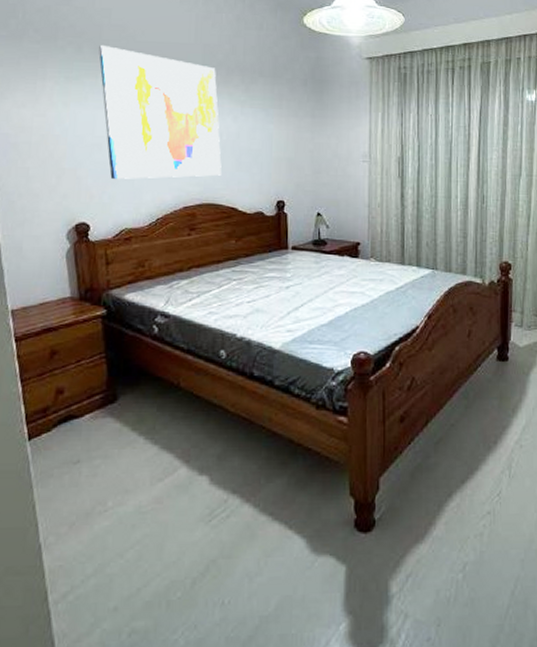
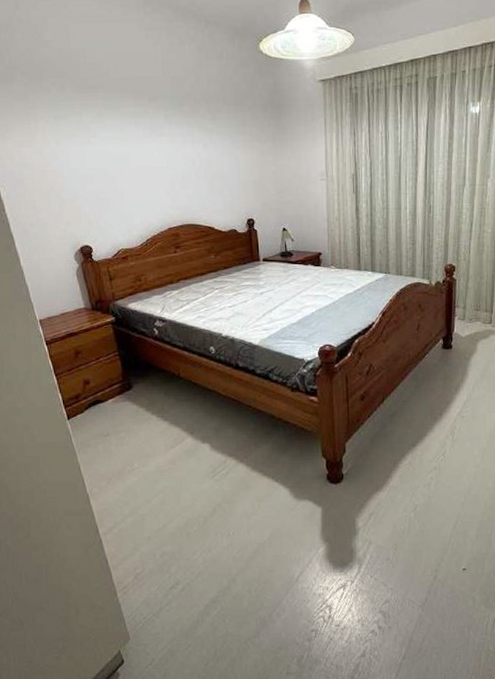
wall art: present [99,44,222,179] -> none [79,83,197,206]

